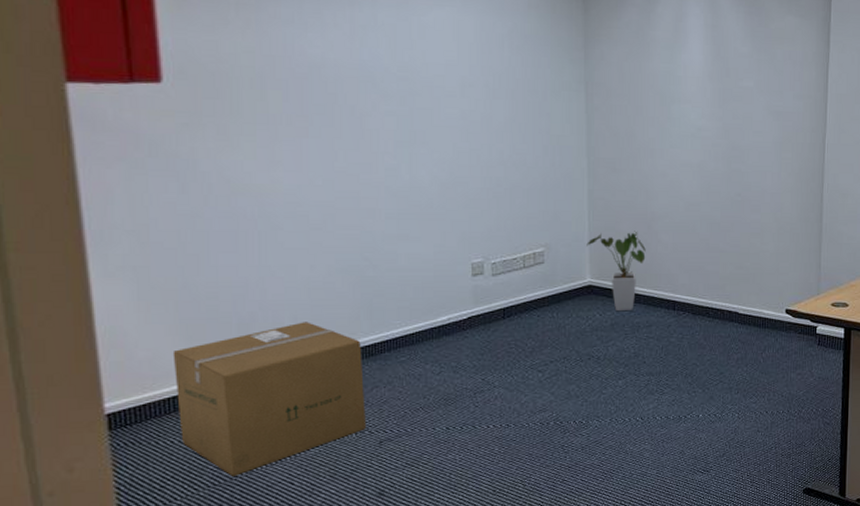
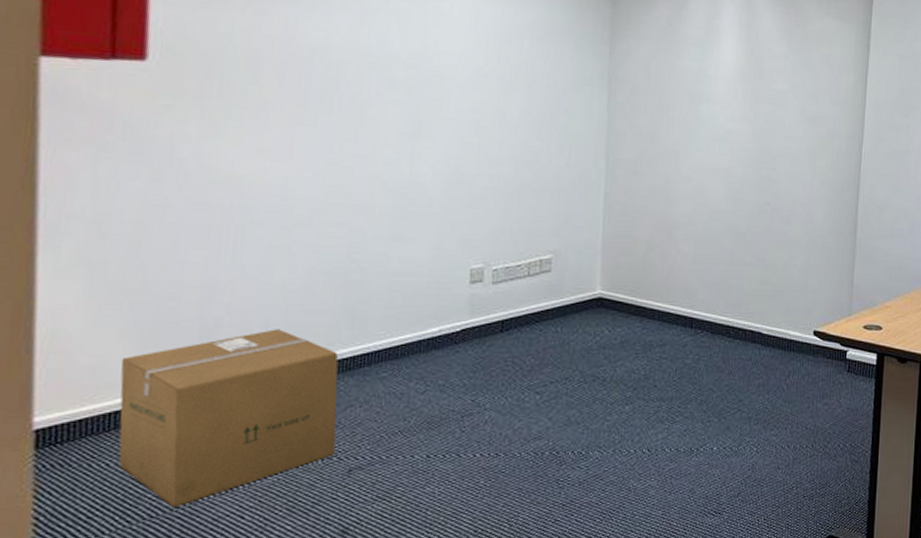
house plant: present [587,231,646,312] -> none [599,239,664,328]

